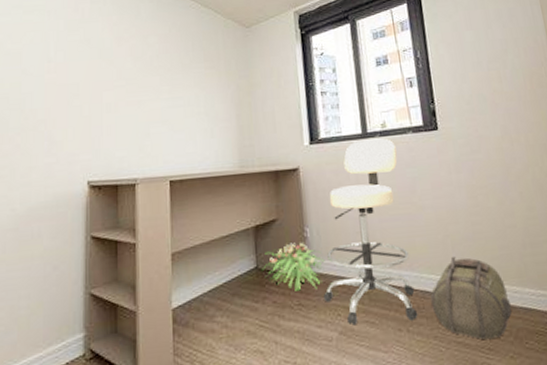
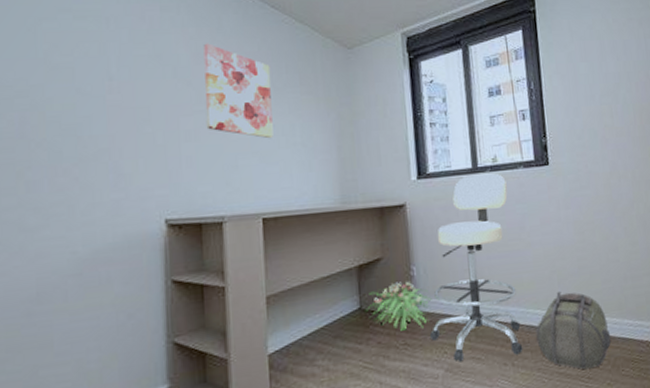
wall art: none [124,28,181,109] -> present [203,43,274,139]

